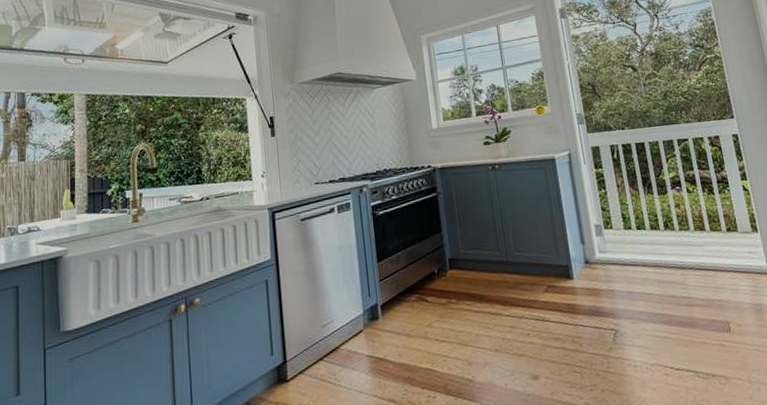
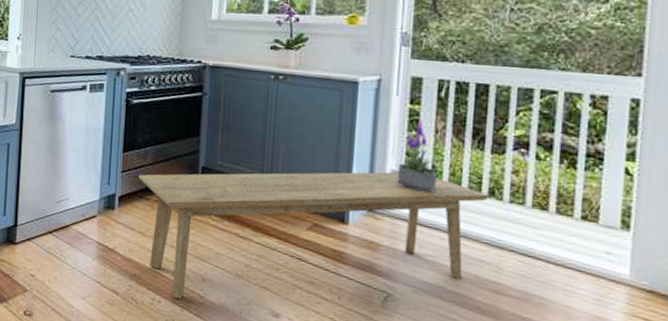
bench: none [395,223,666,390] -> present [138,171,490,300]
potted plant: none [598,179,629,238] -> present [397,118,437,193]

